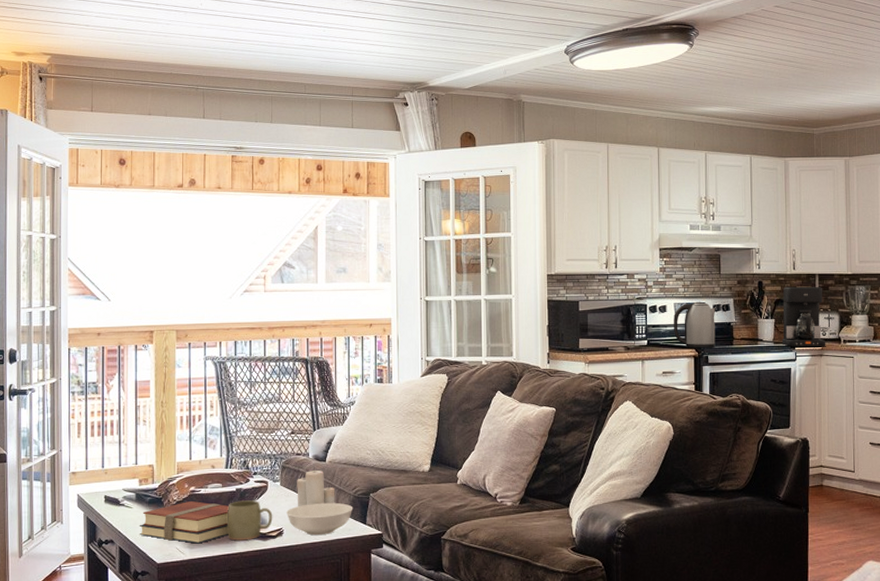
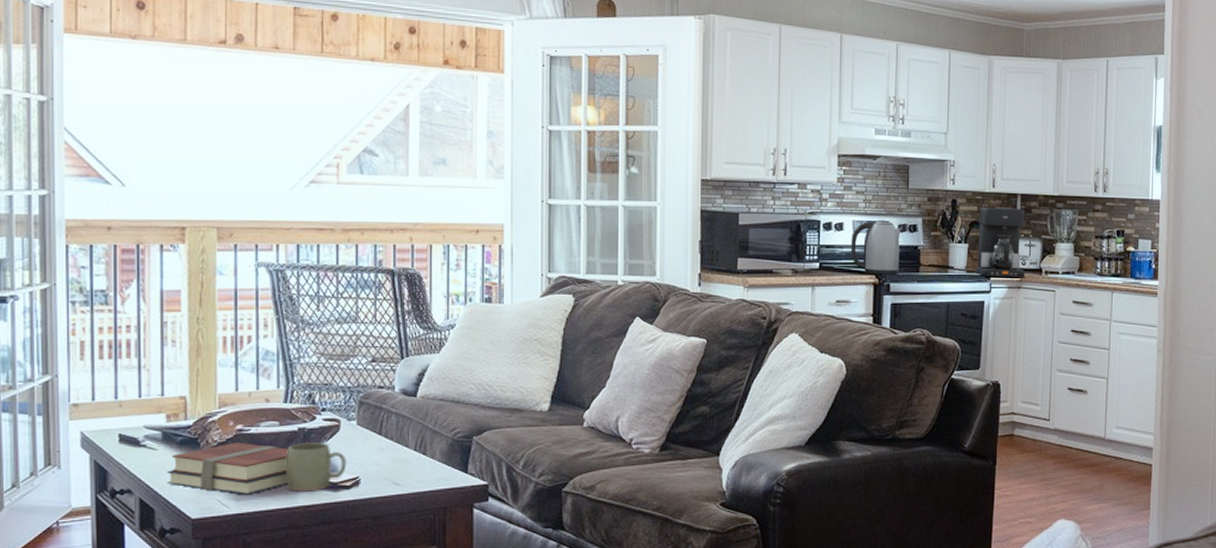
bowl: present [287,502,353,536] -> none [365,446,452,486]
candle: present [297,466,335,507] -> none [378,402,428,452]

